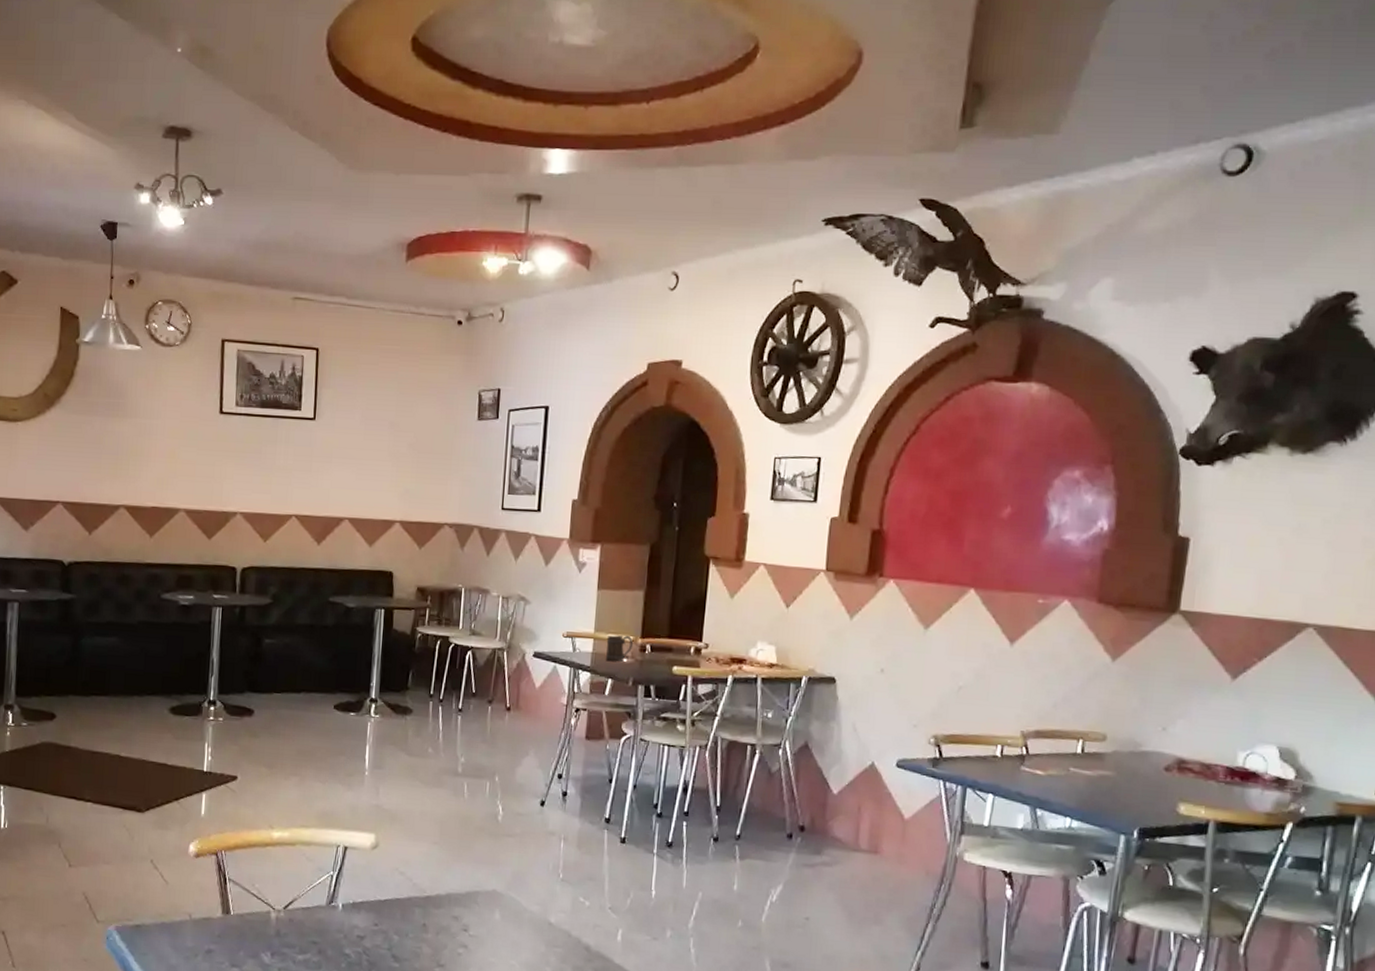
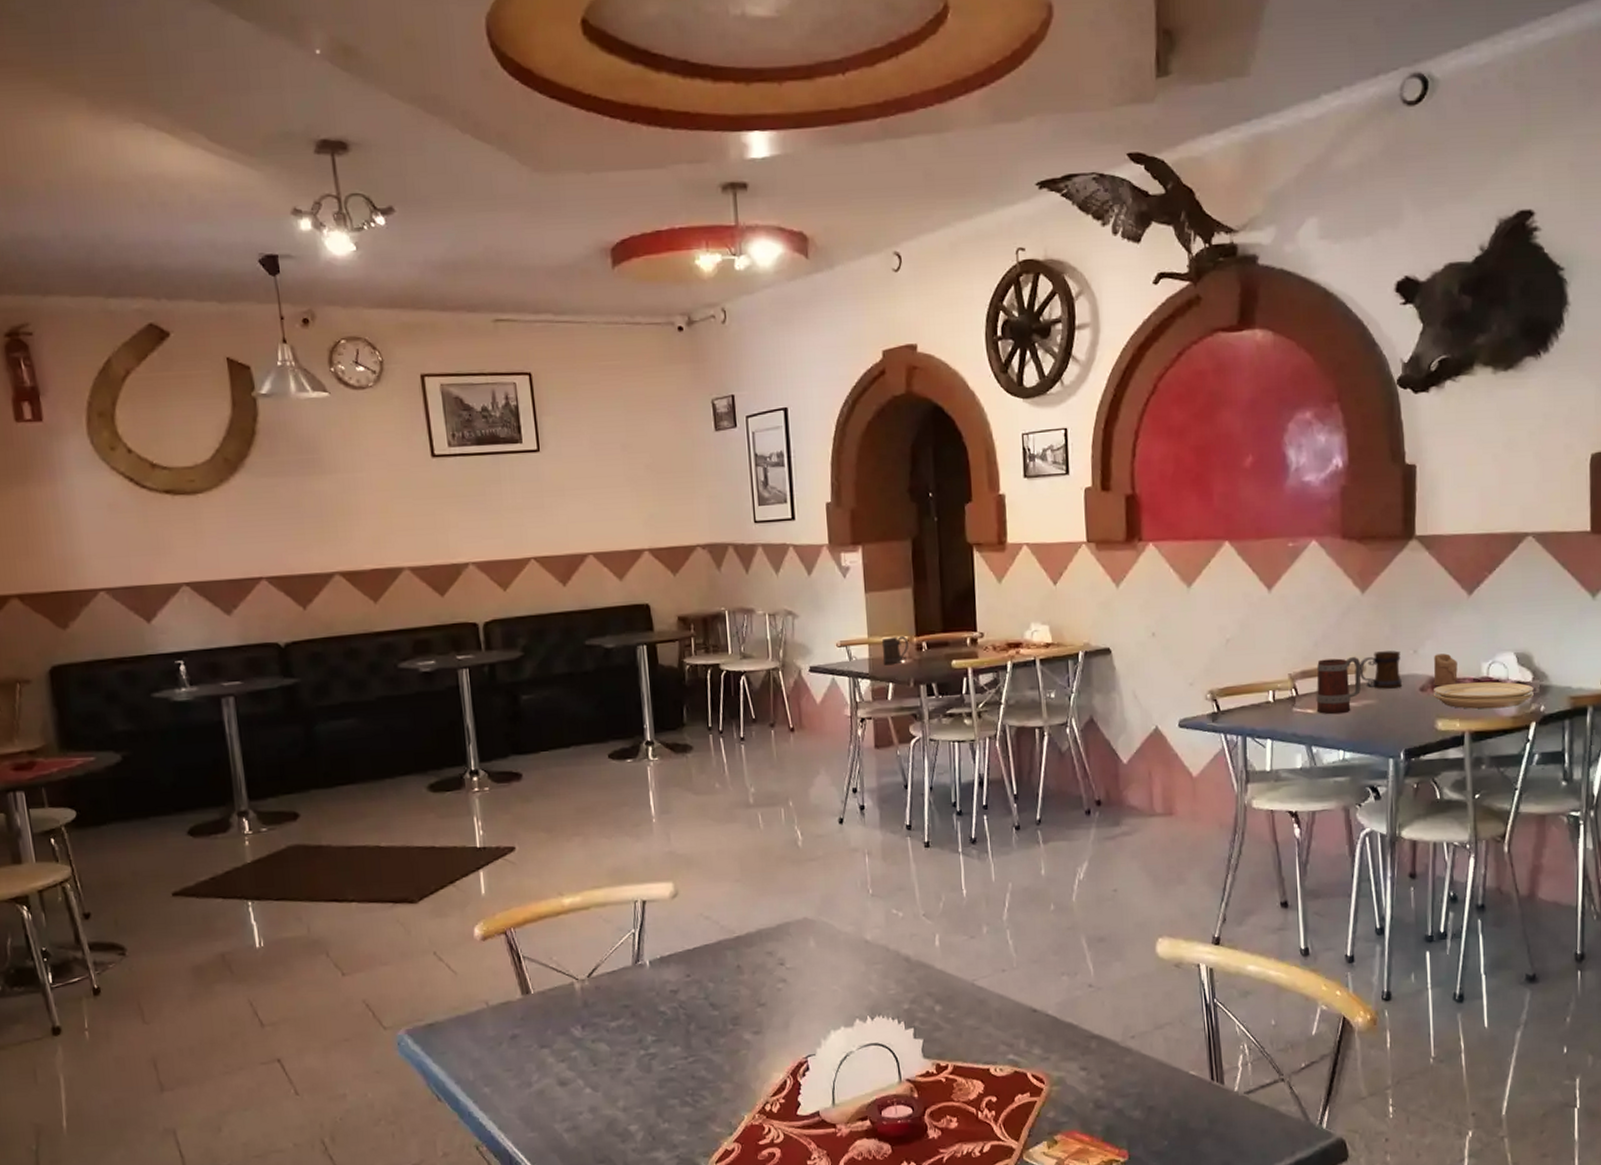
beer mug: none [1046,722,1102,781] -> present [1316,656,1362,715]
beer mug: none [1099,722,1148,764] -> present [1360,650,1403,689]
plate: none [1178,768,1295,804] -> present [1433,681,1534,709]
candle: none [1181,735,1211,770] -> present [1434,653,1458,688]

